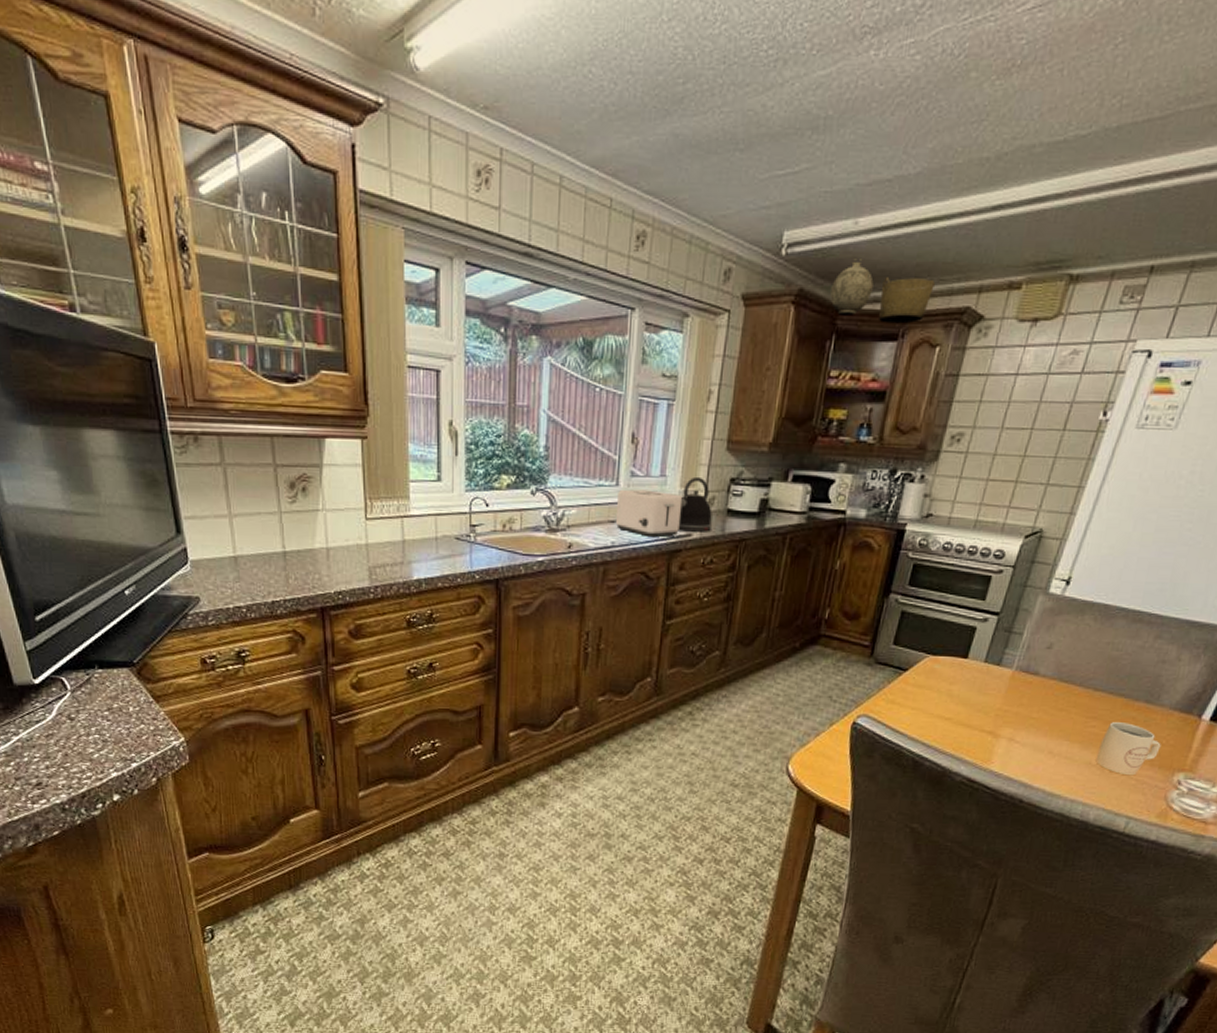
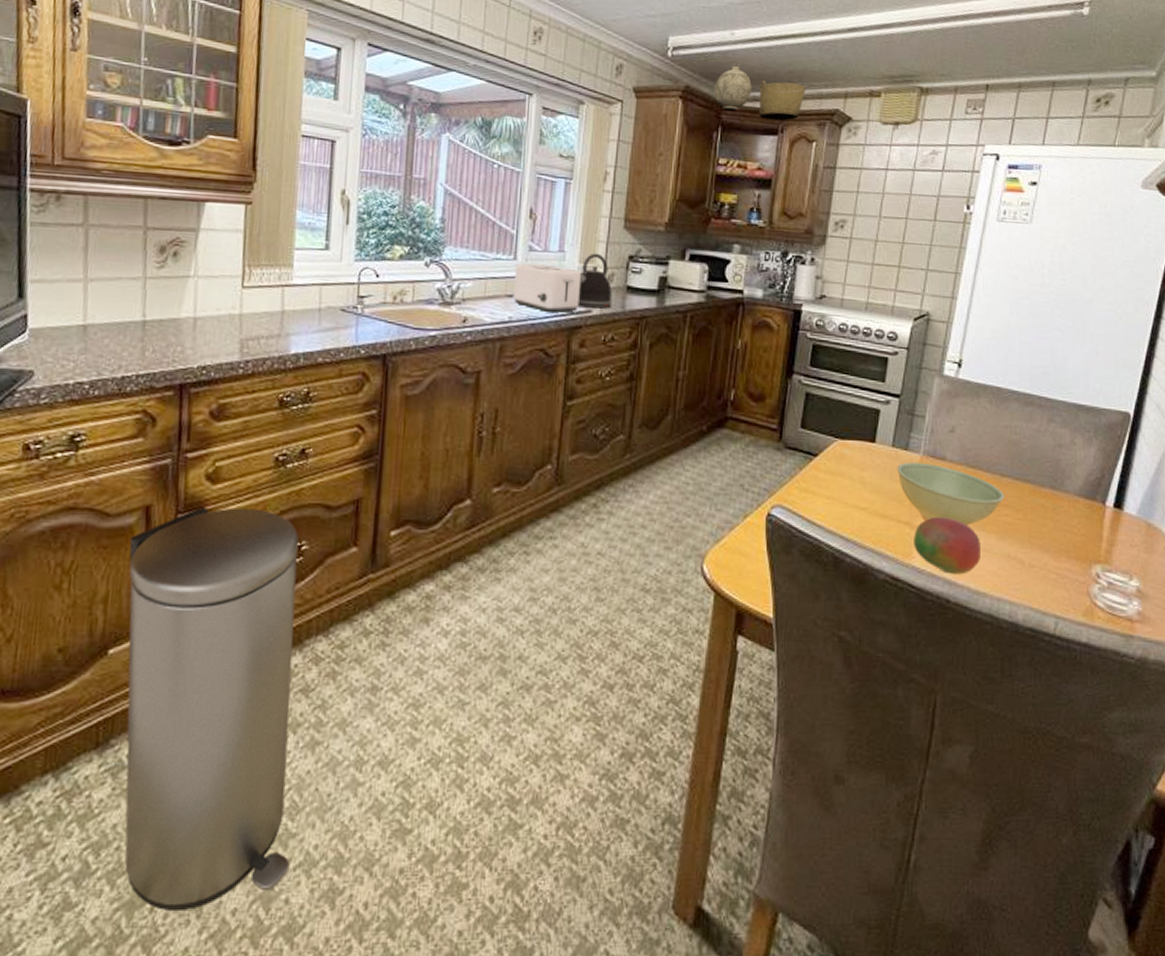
pedal bin: none [295,710,444,1001] -> present [124,506,299,910]
bowl: none [986,676,1095,735] -> present [897,461,1004,525]
fruit: none [994,727,1063,779] -> present [913,516,980,575]
mug: present [1095,722,1161,776] -> none [1014,510,1074,569]

